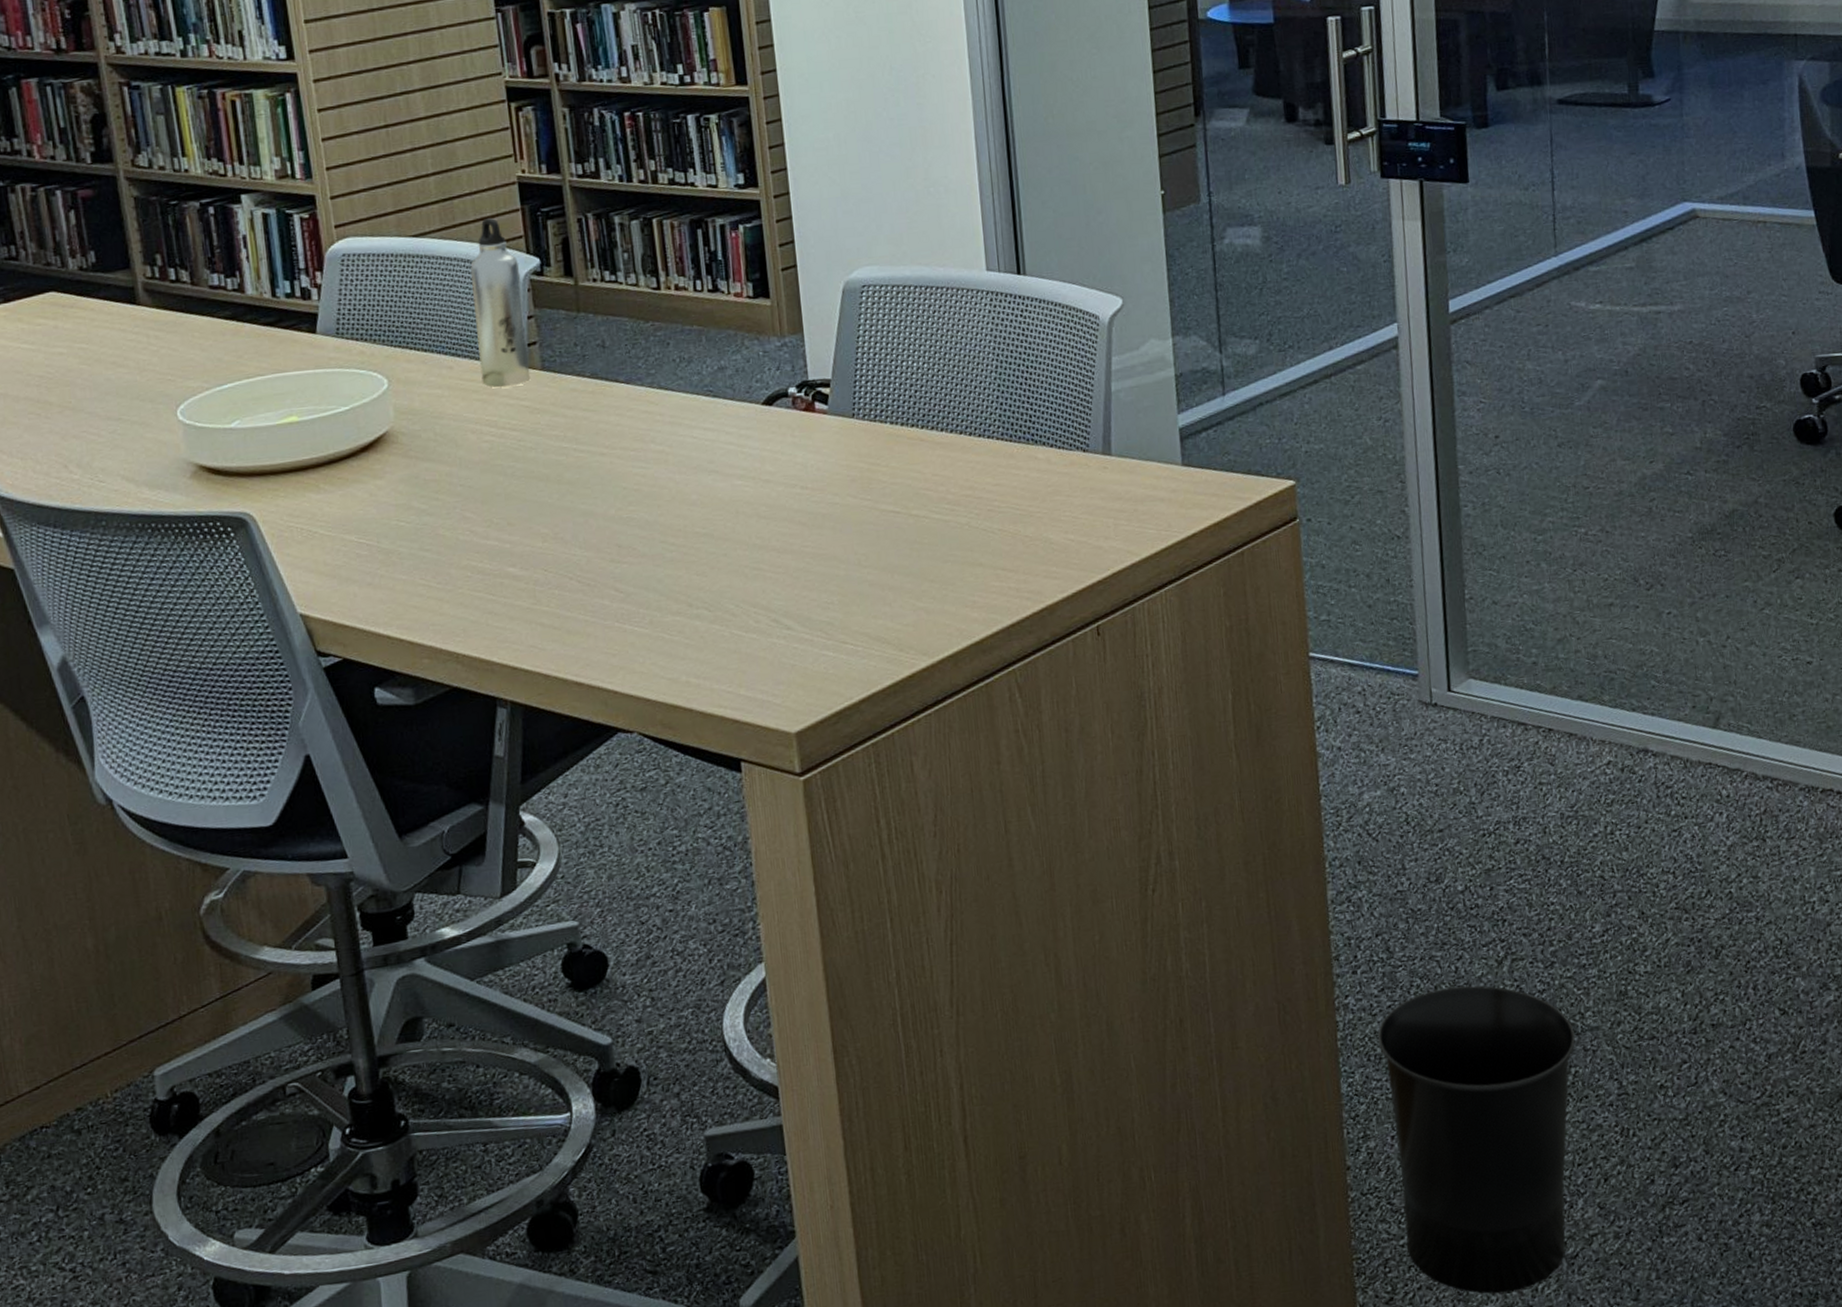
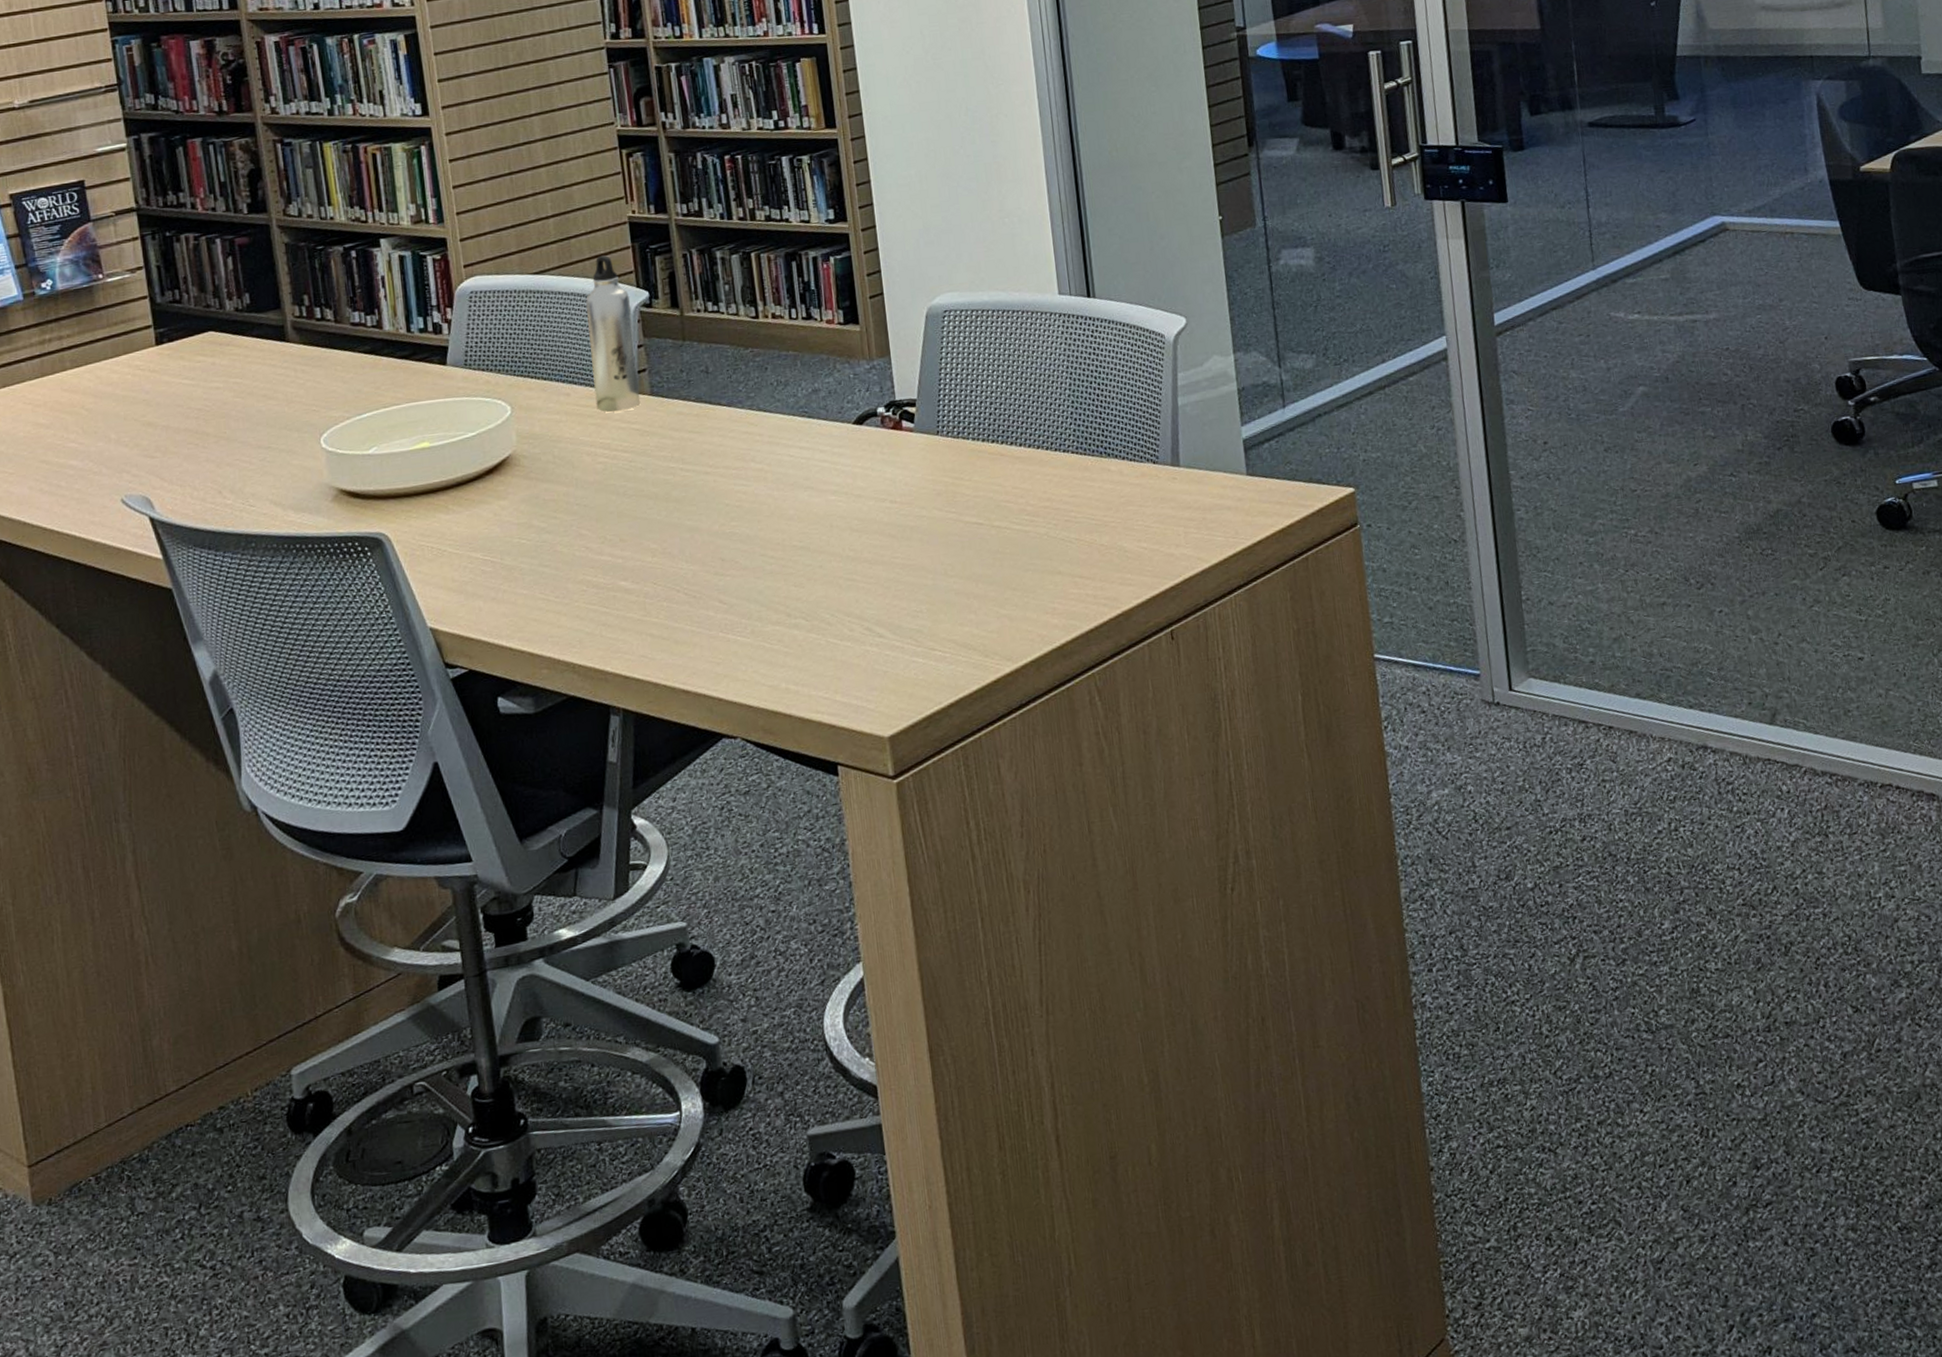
waste bin: present [1377,985,1576,1294] -> none [1455,983,1652,1299]

